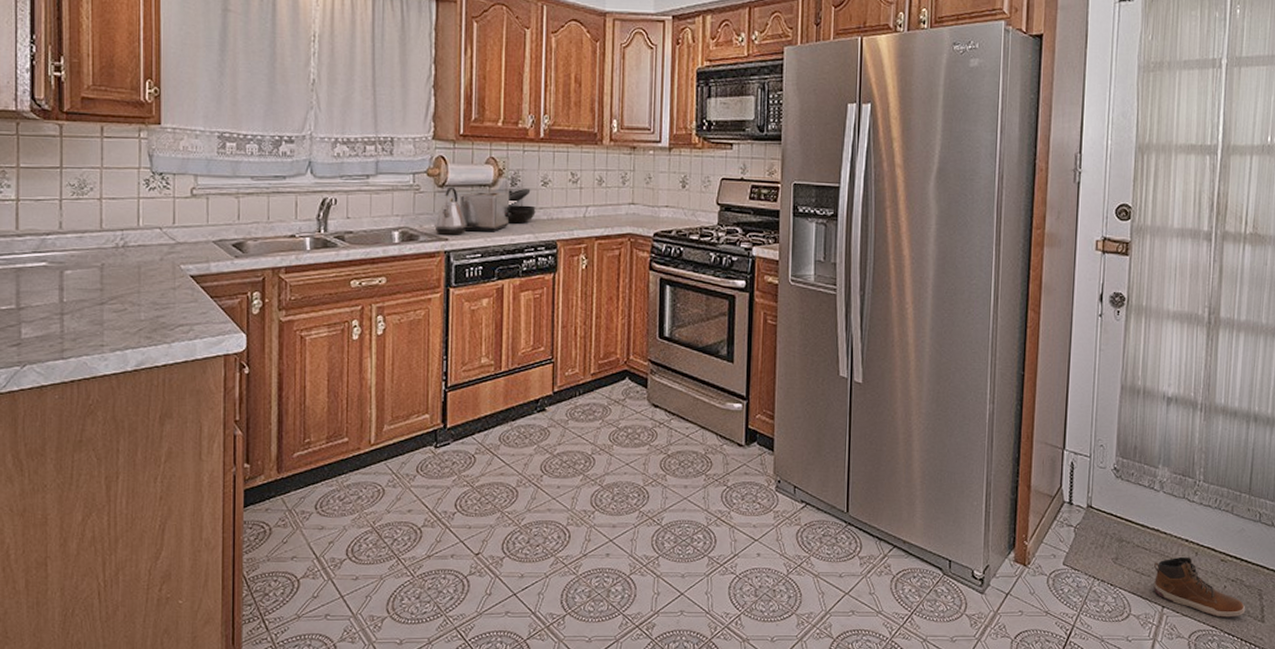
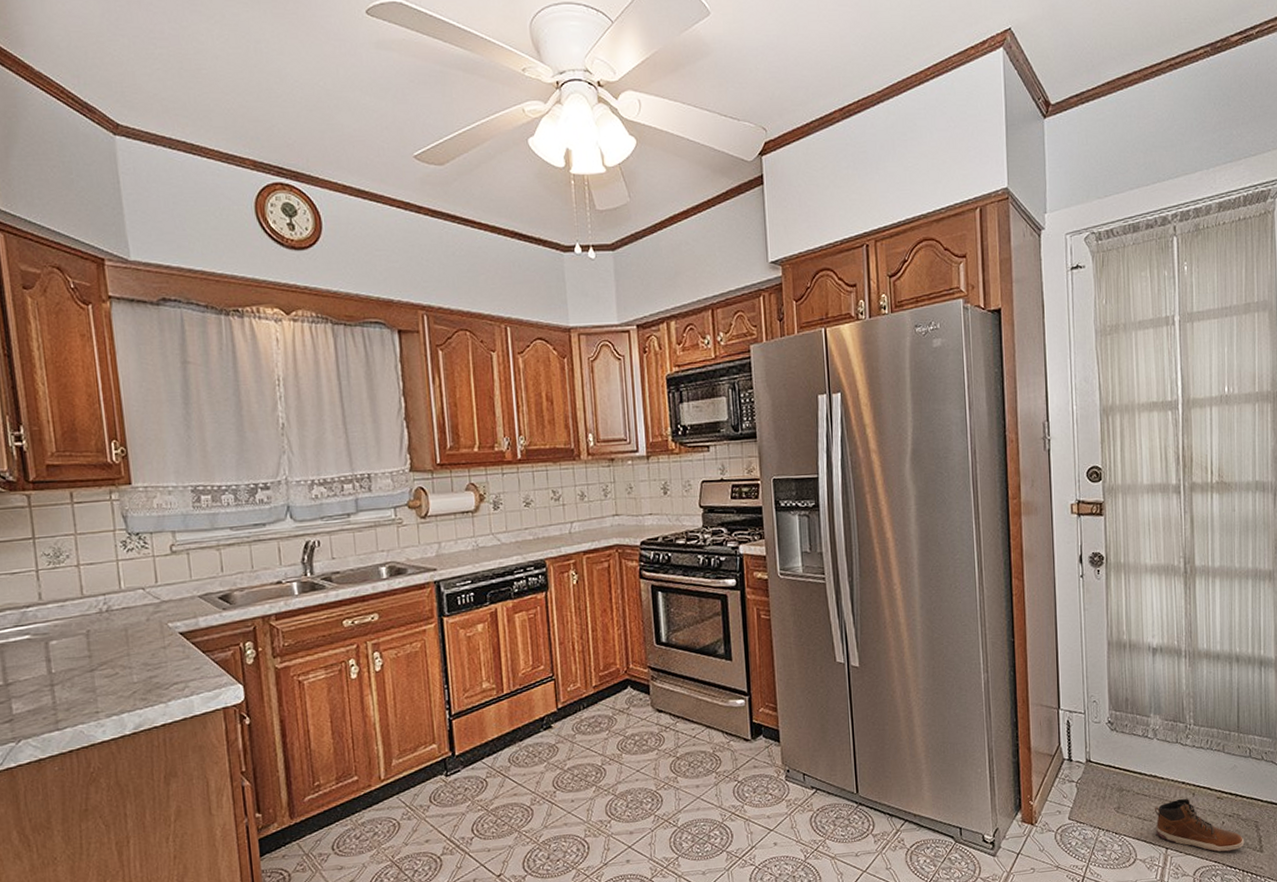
kettle: present [434,186,467,235] -> none [421,516,454,566]
toaster: present [459,191,511,232] -> none [443,517,497,560]
cooking pot: present [508,189,536,224] -> none [491,511,521,547]

